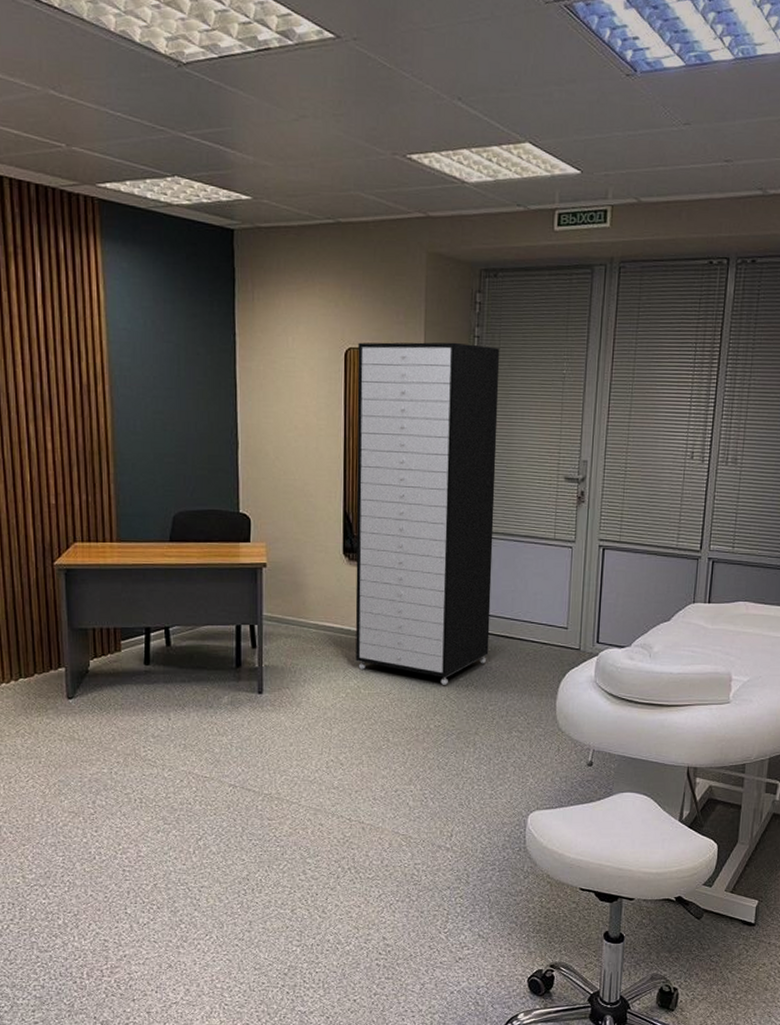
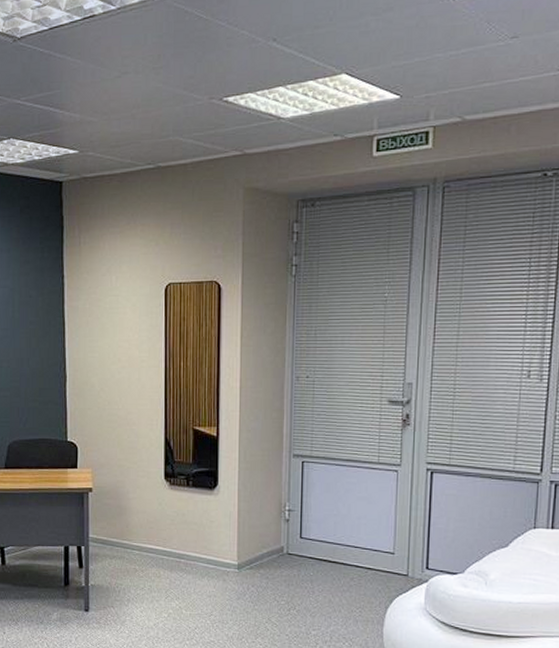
storage cabinet: present [355,342,500,685] -> none [177,272,319,608]

